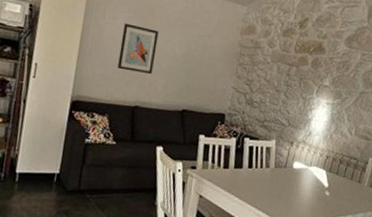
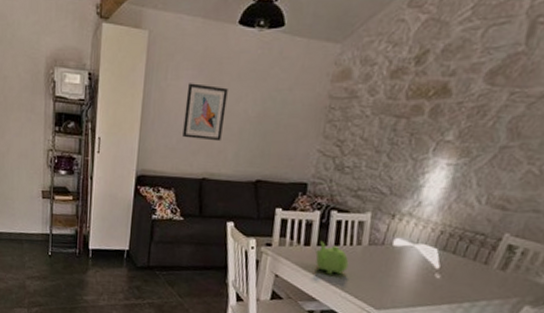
teapot: none [233,165,261,195] -> present [315,242,349,275]

